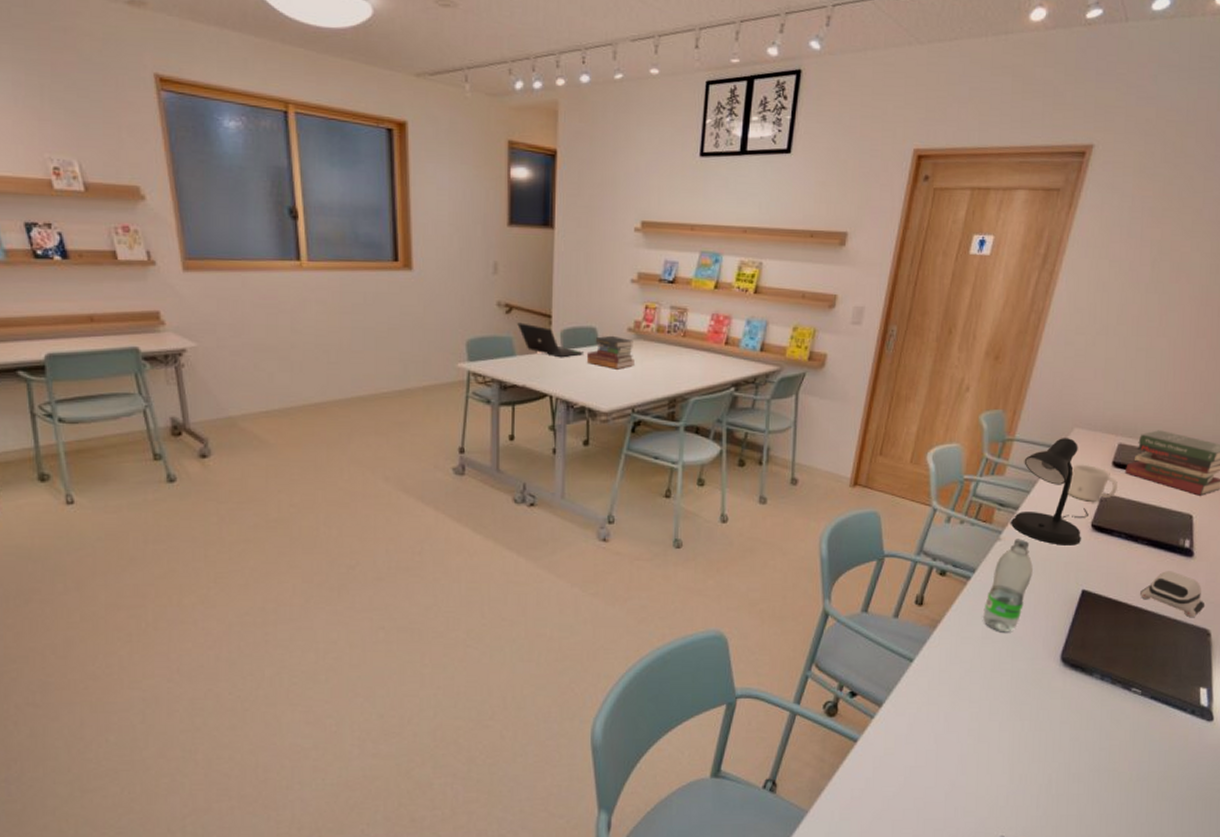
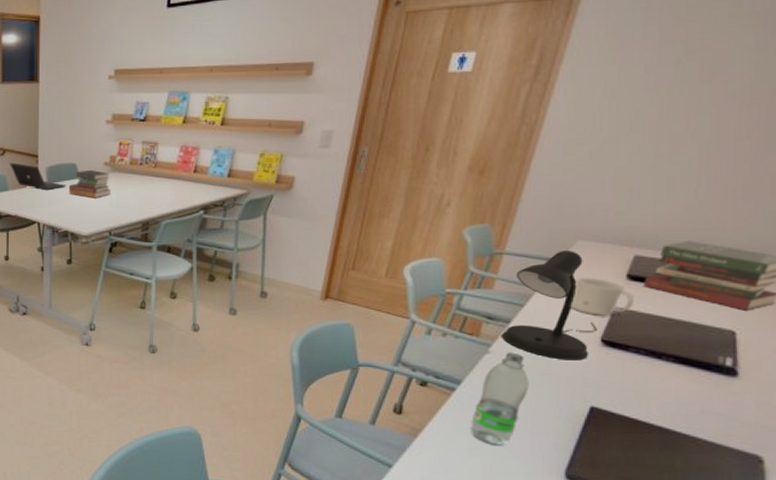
computer mouse: present [1140,571,1205,617] -> none [666,390,756,441]

